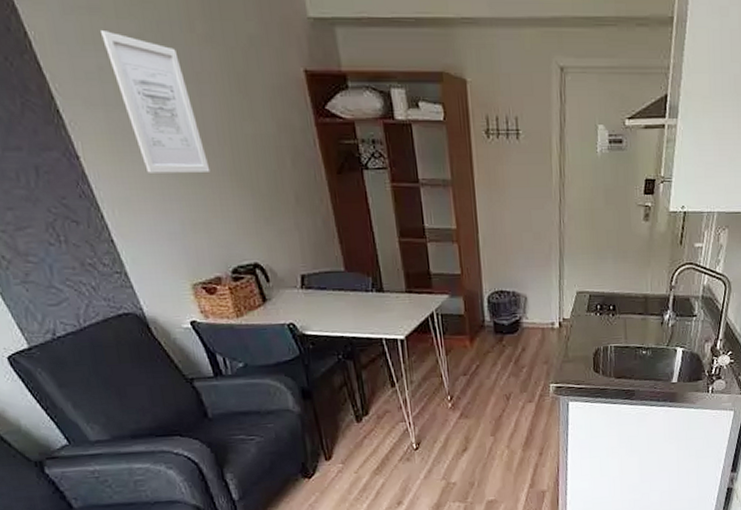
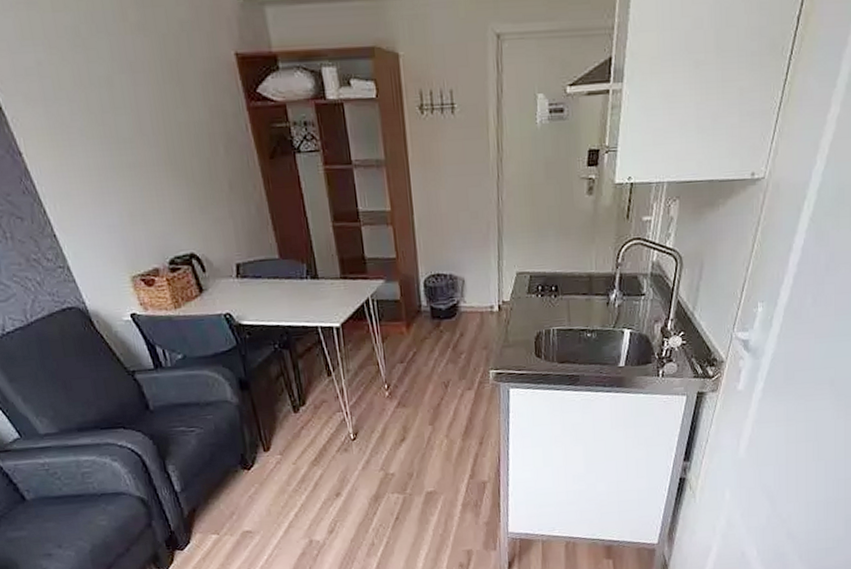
wall art: present [101,31,211,173] -> none [38,25,146,167]

